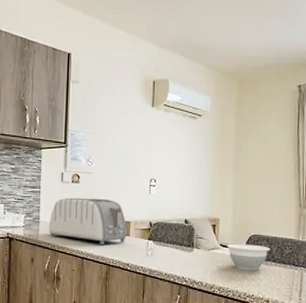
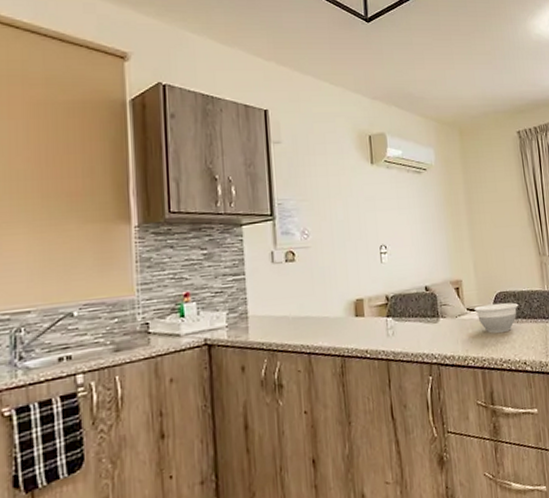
toaster: present [48,197,127,245] -> none [260,276,361,334]

